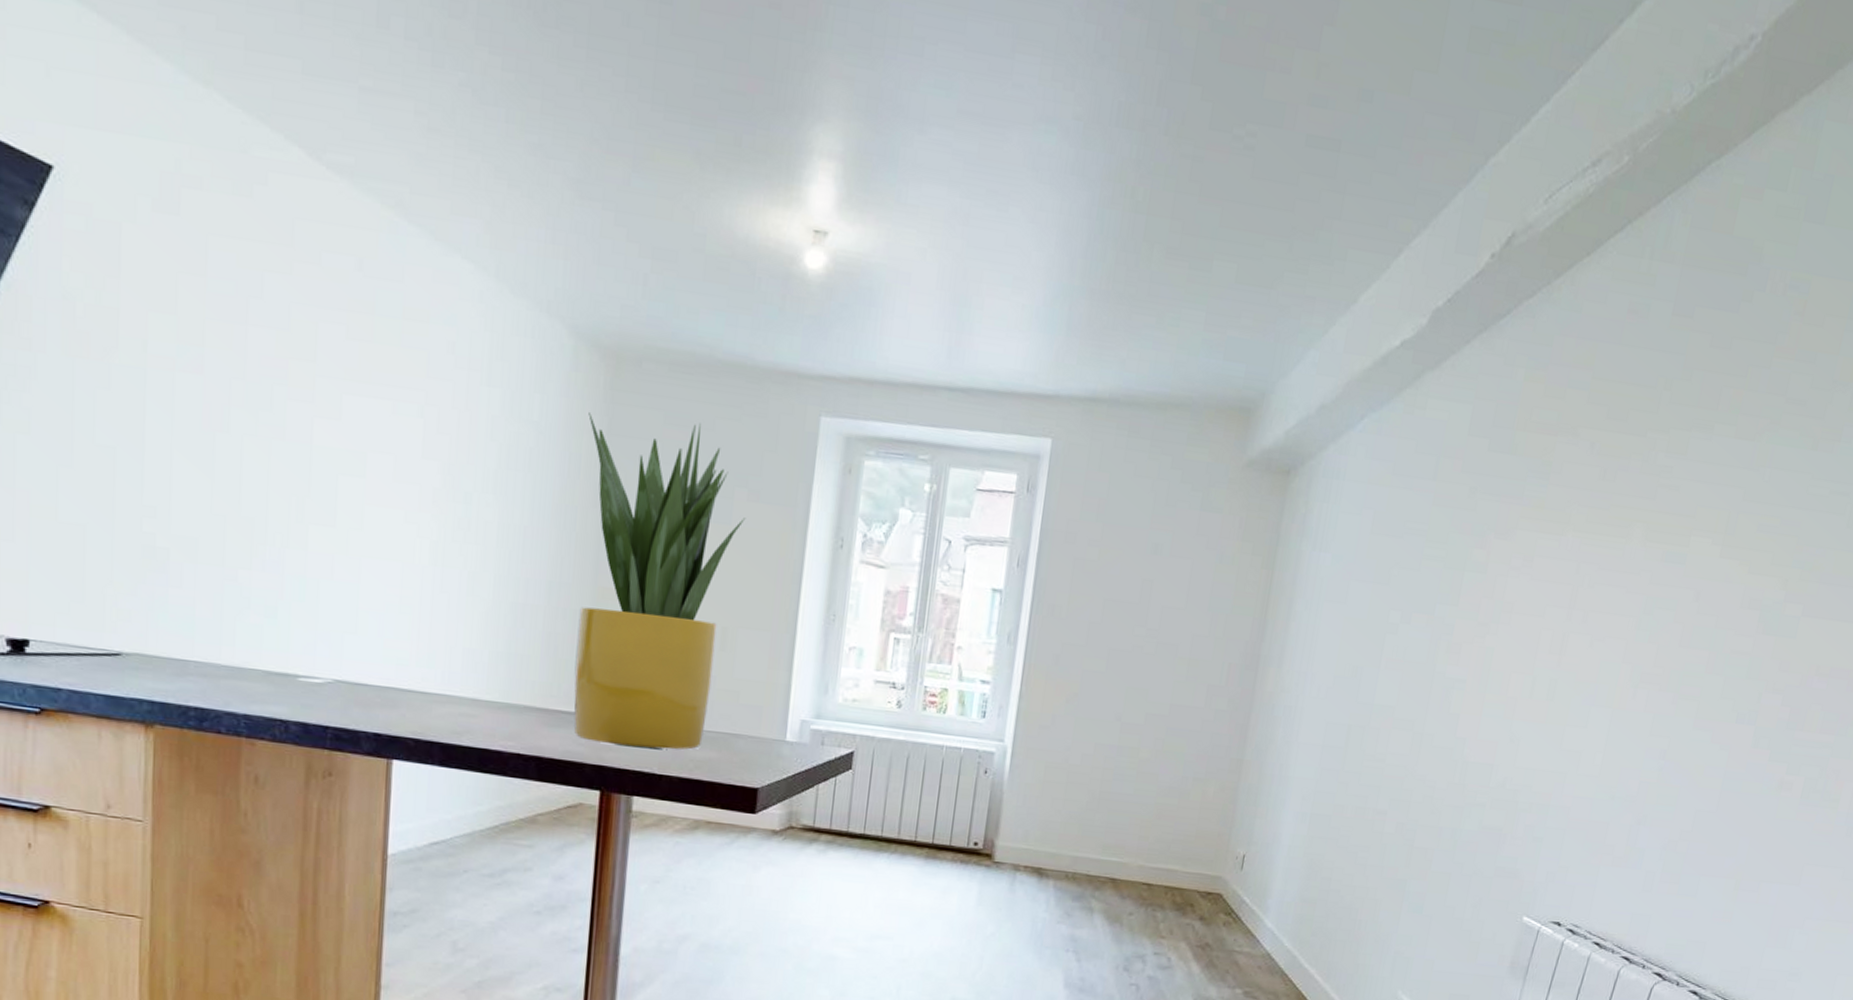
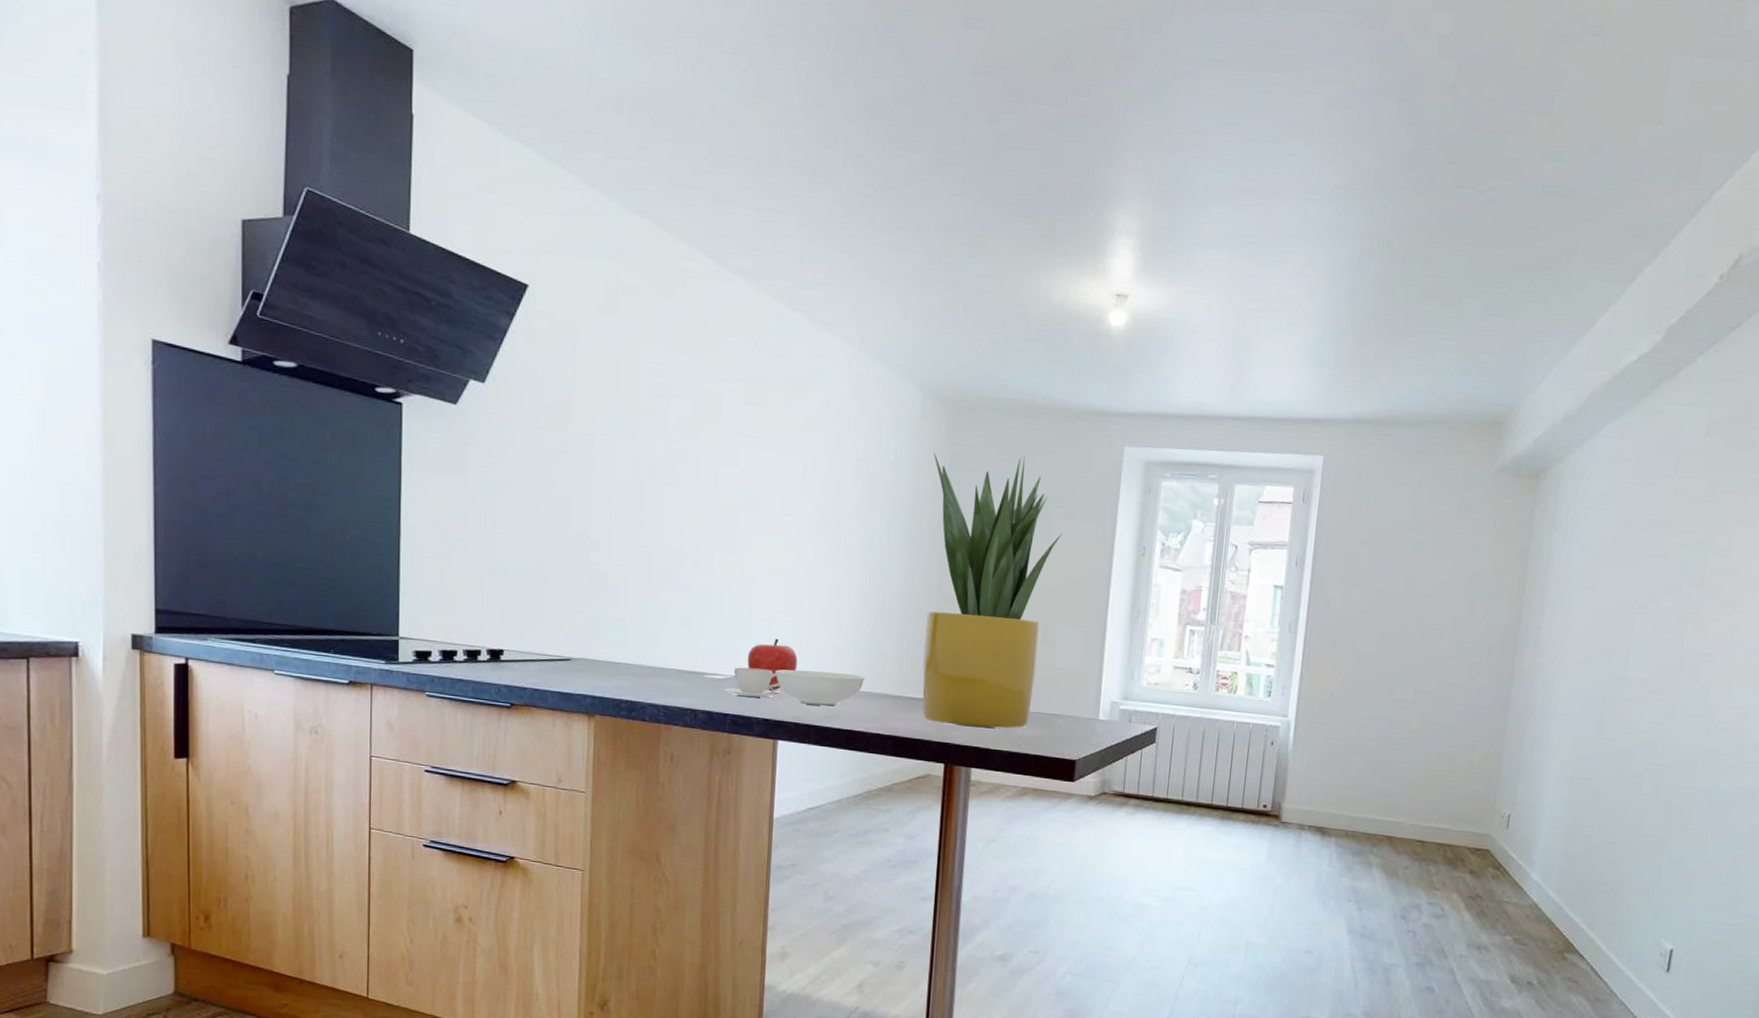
teacup: none [322,669,395,708] -> present [723,667,780,698]
fruit: none [352,635,418,698] -> present [747,639,798,690]
bowl: none [388,673,502,719] -> present [775,669,865,706]

